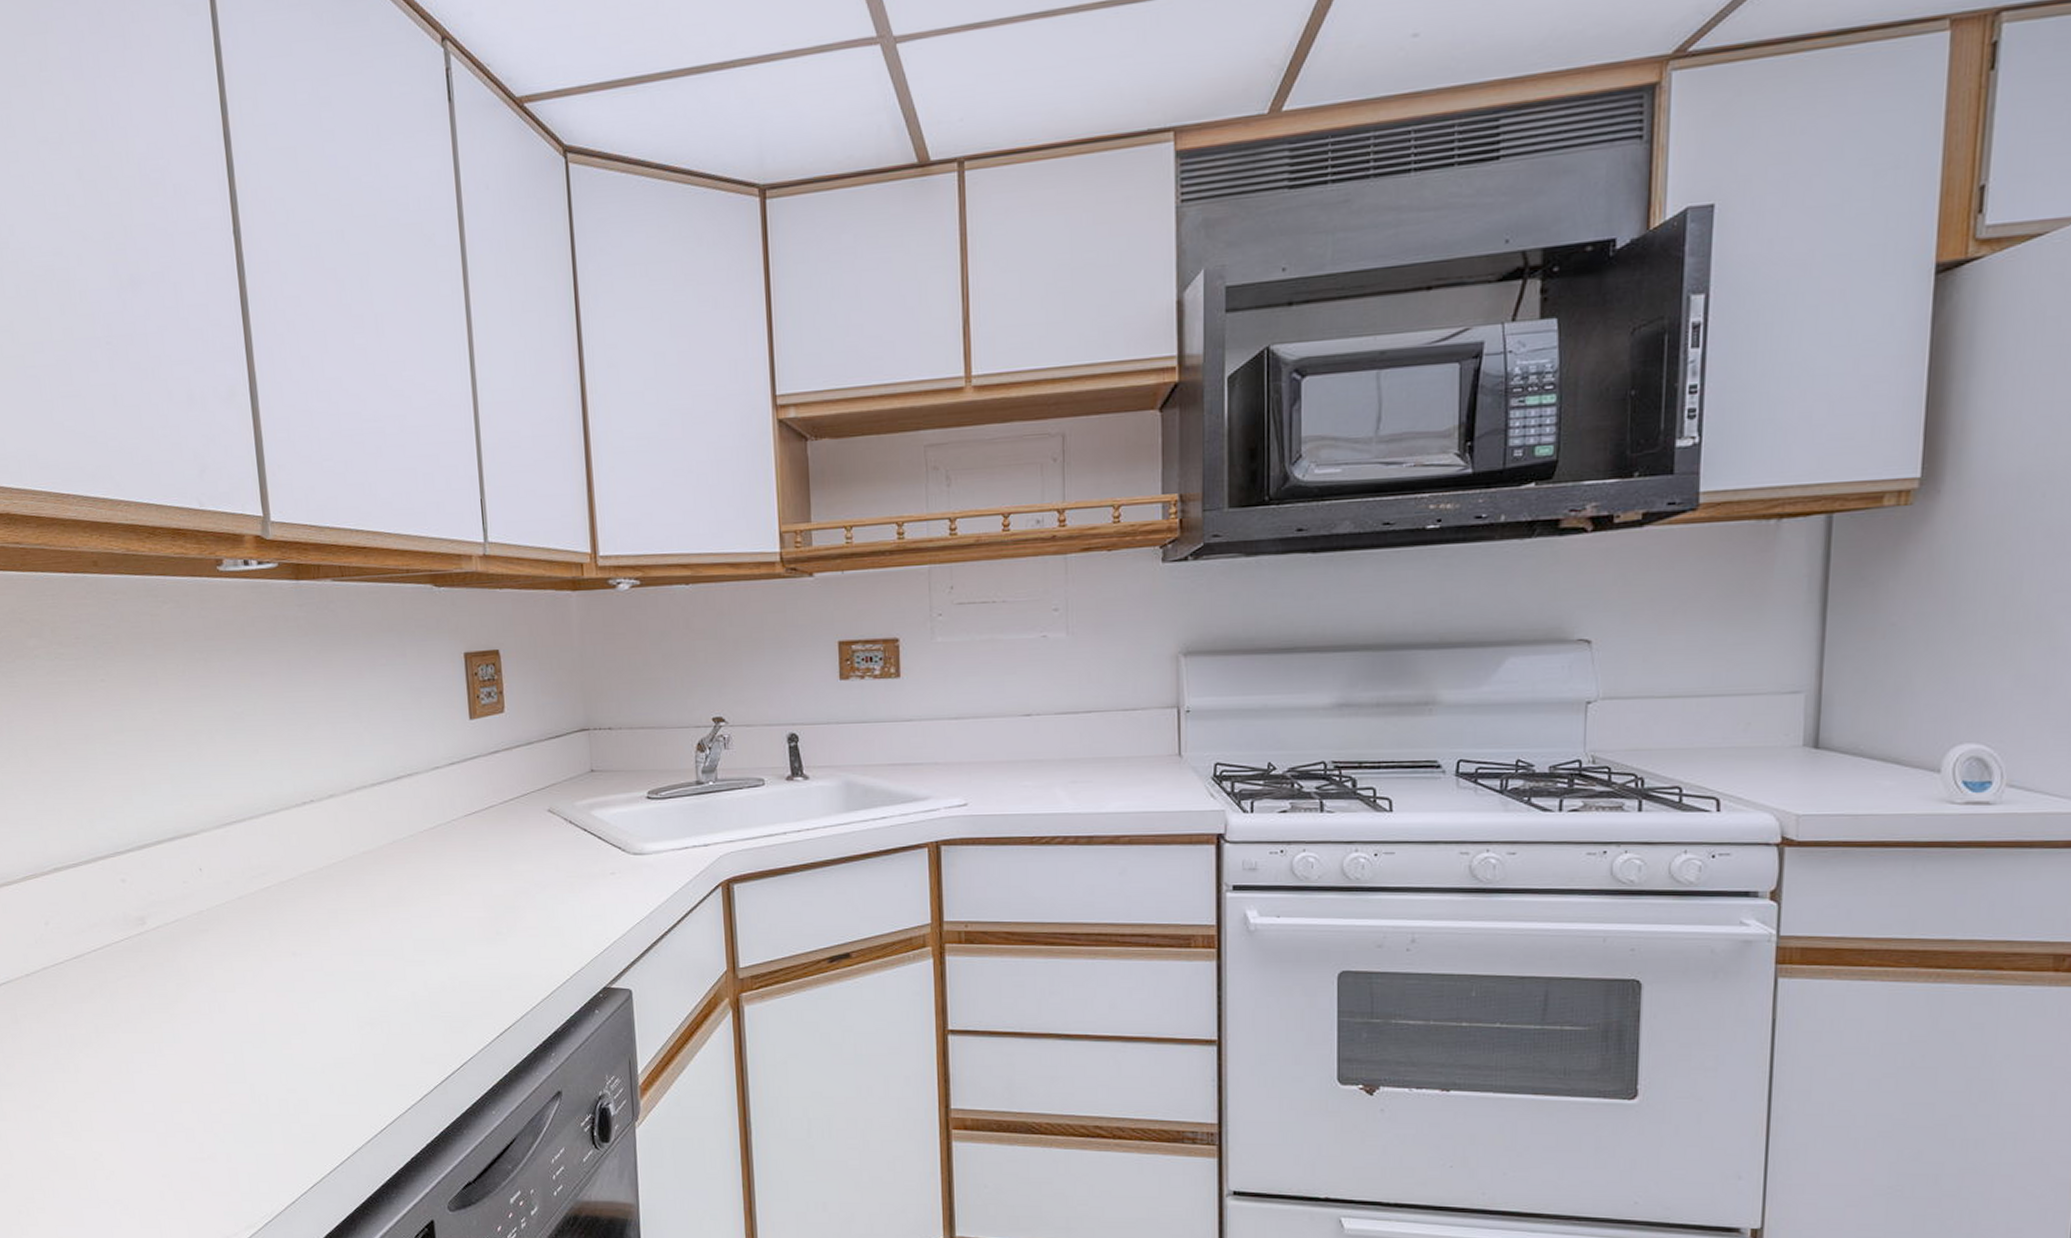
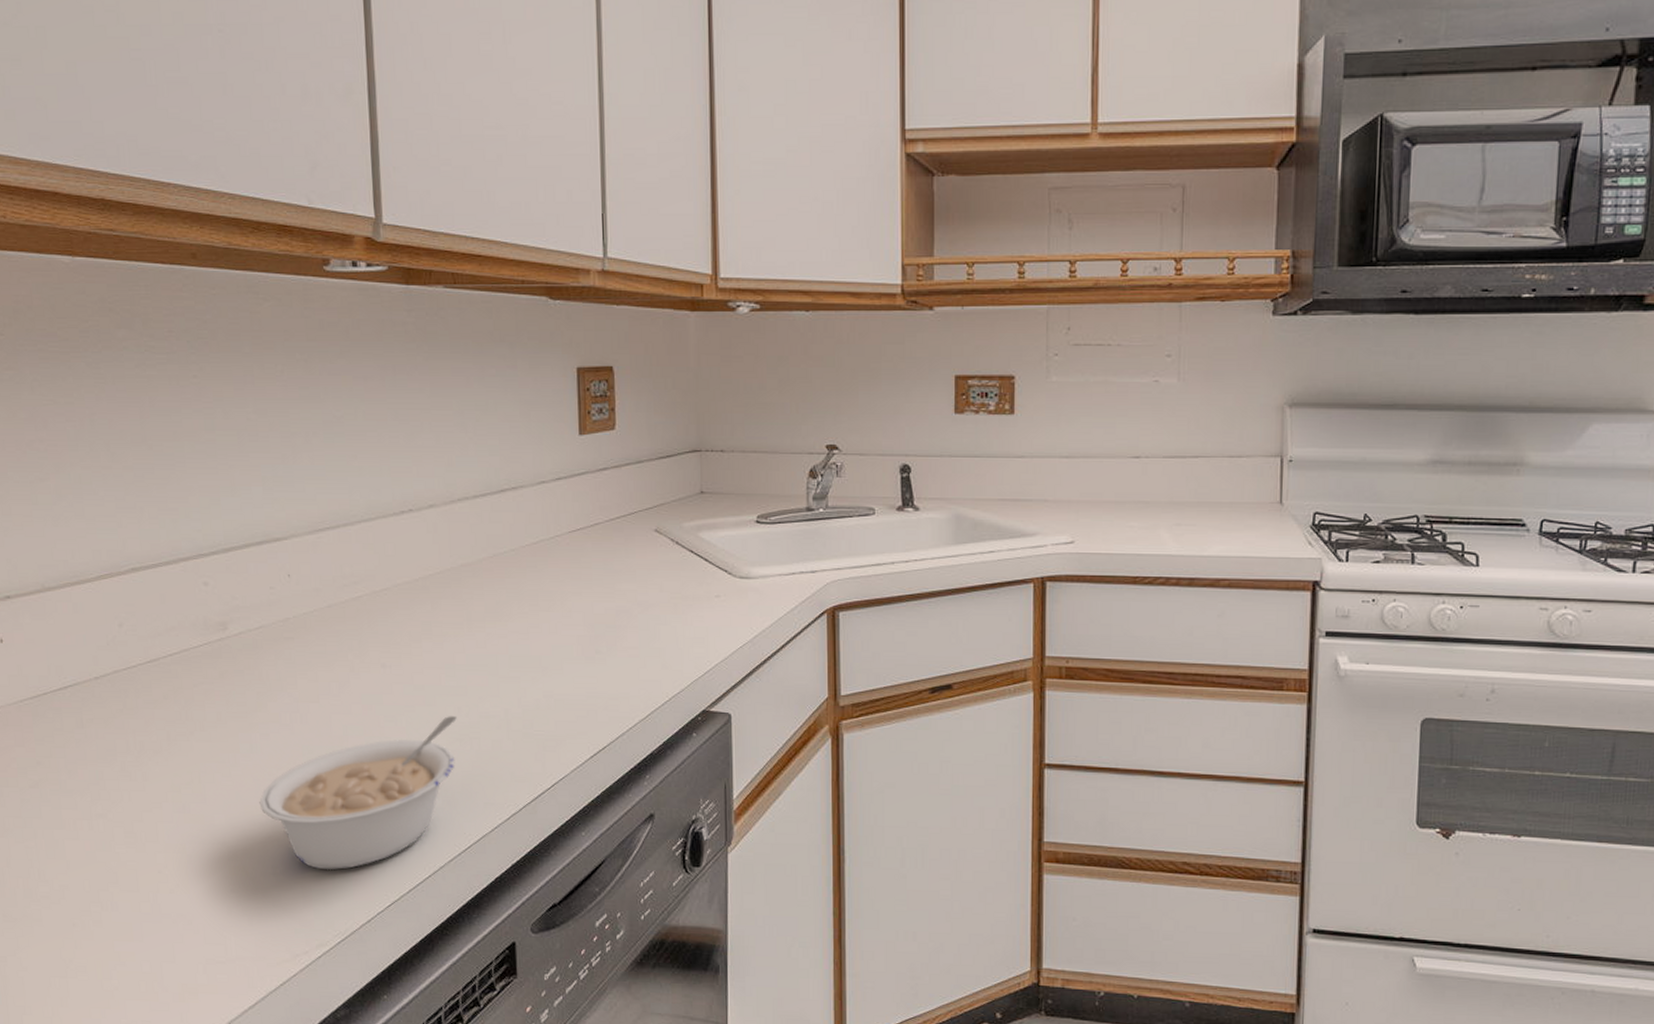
legume: none [184,1001,367,1154] -> present [259,716,457,871]

